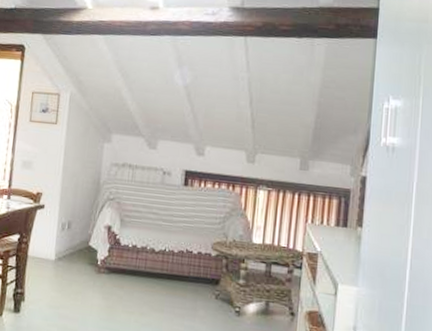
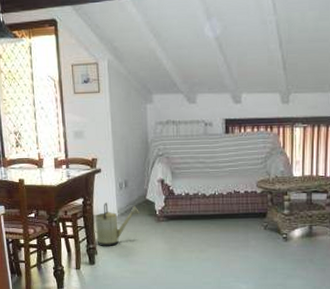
watering can: none [25,242,79,295] -> present [93,202,139,247]

